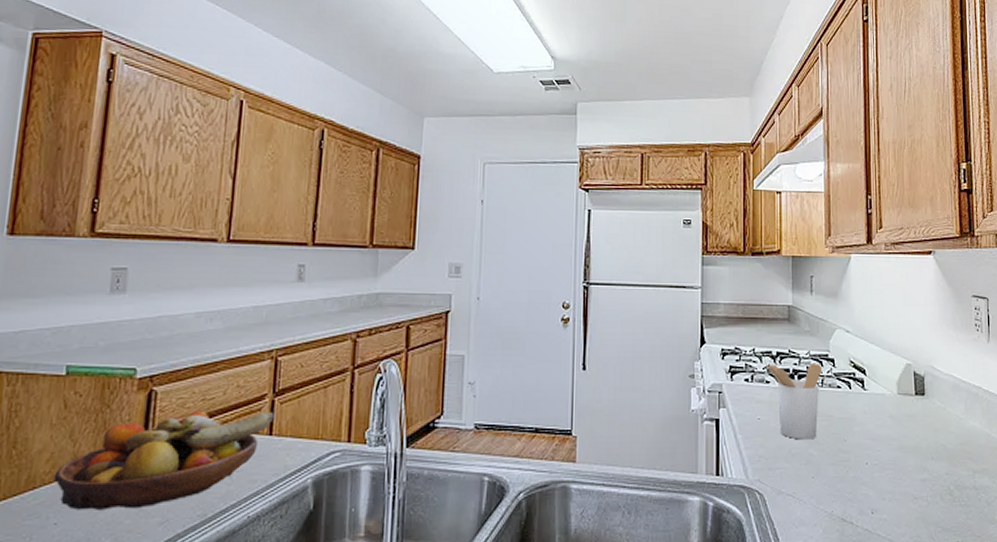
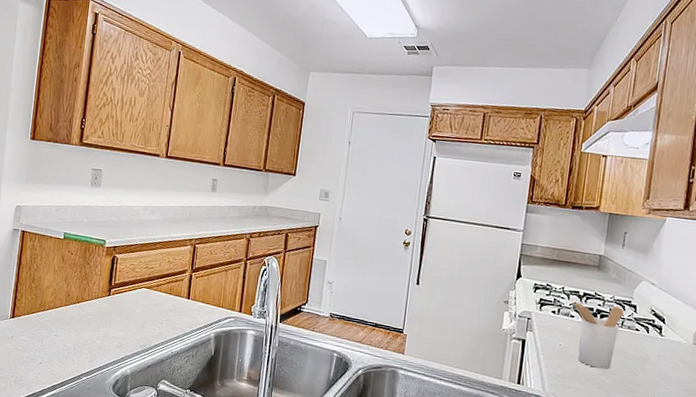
fruit bowl: present [53,410,276,510] -> none [55,274,193,335]

